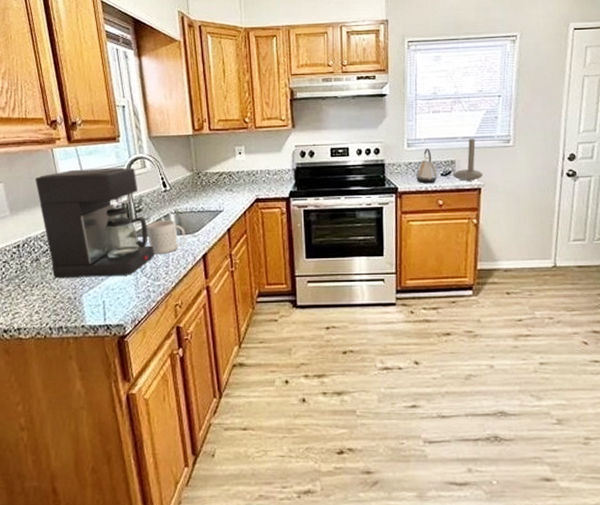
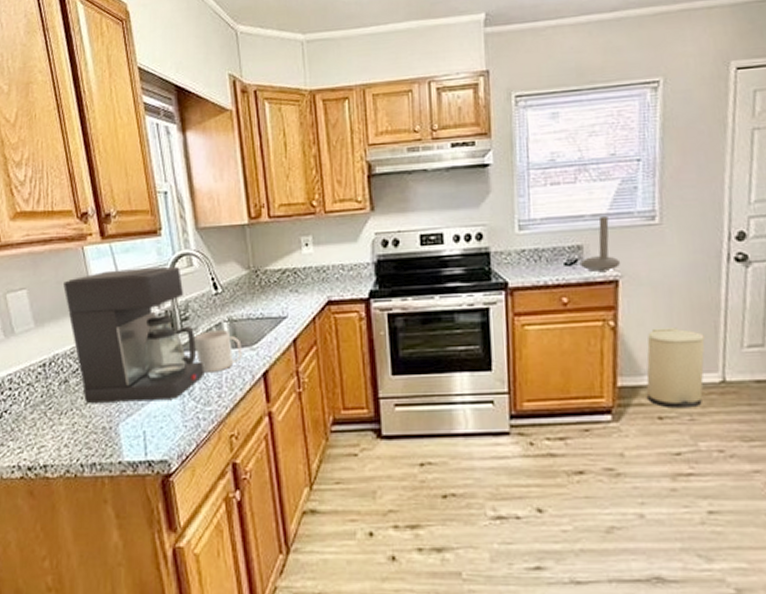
kettle: present [415,147,438,183] -> none [530,230,561,276]
pedal bin: none [498,225,543,286] -> present [646,327,705,409]

